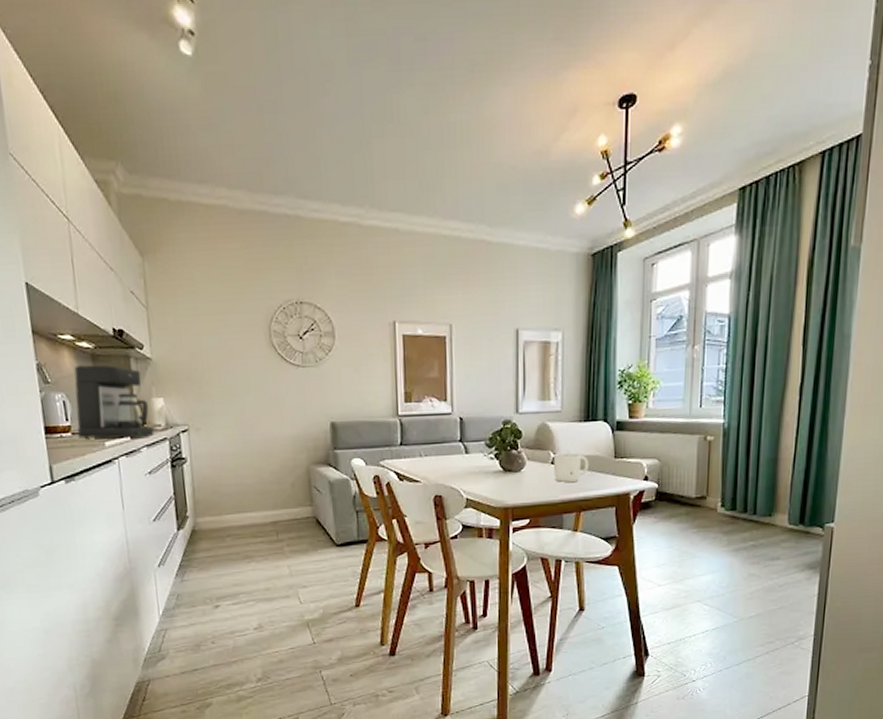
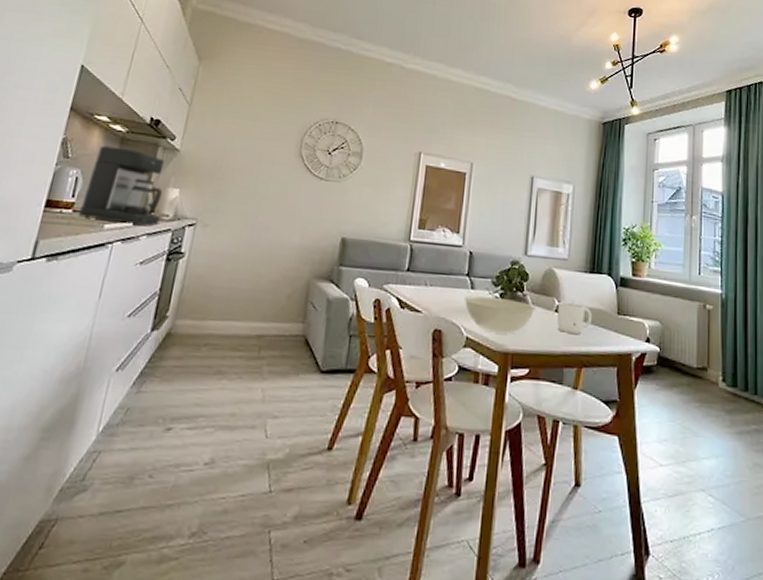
bowl: none [459,457,532,491] -> present [464,295,536,334]

